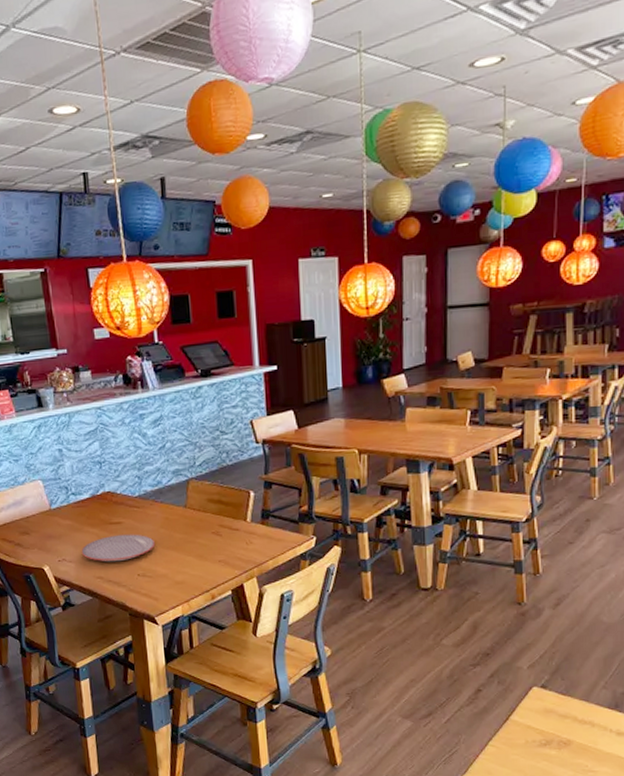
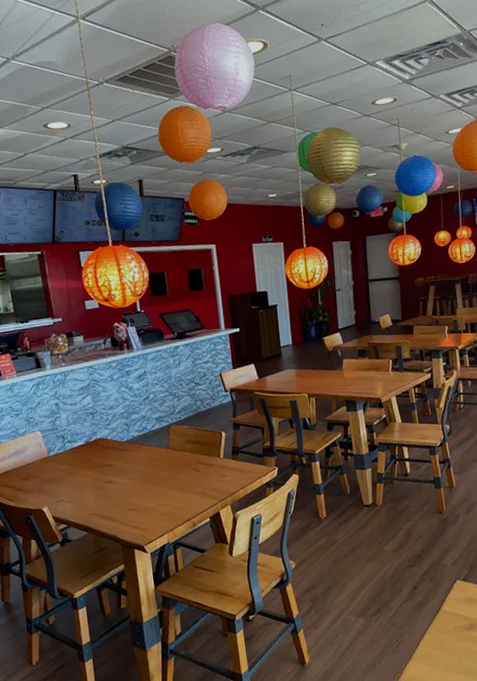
plate: present [81,534,156,562] -> none [77,474,143,500]

